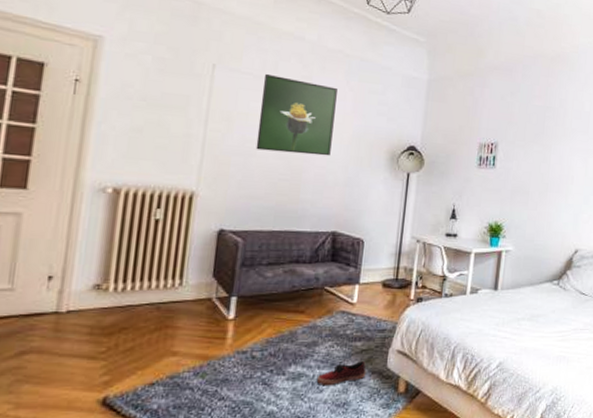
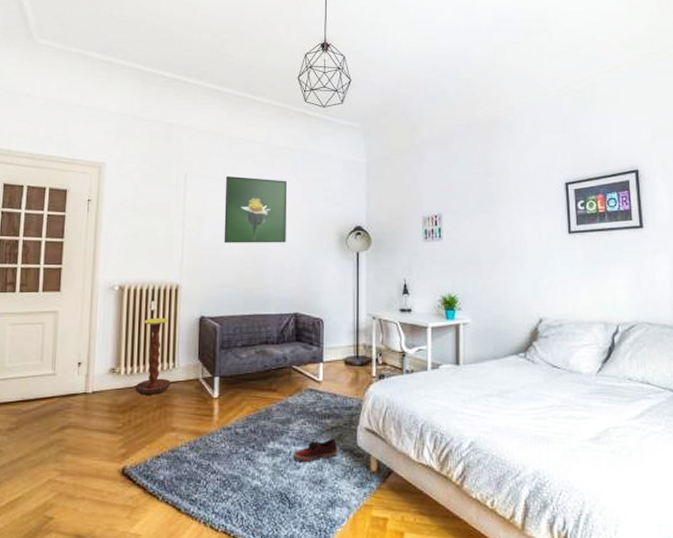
side table: none [126,228,178,316] -> present [135,317,171,395]

